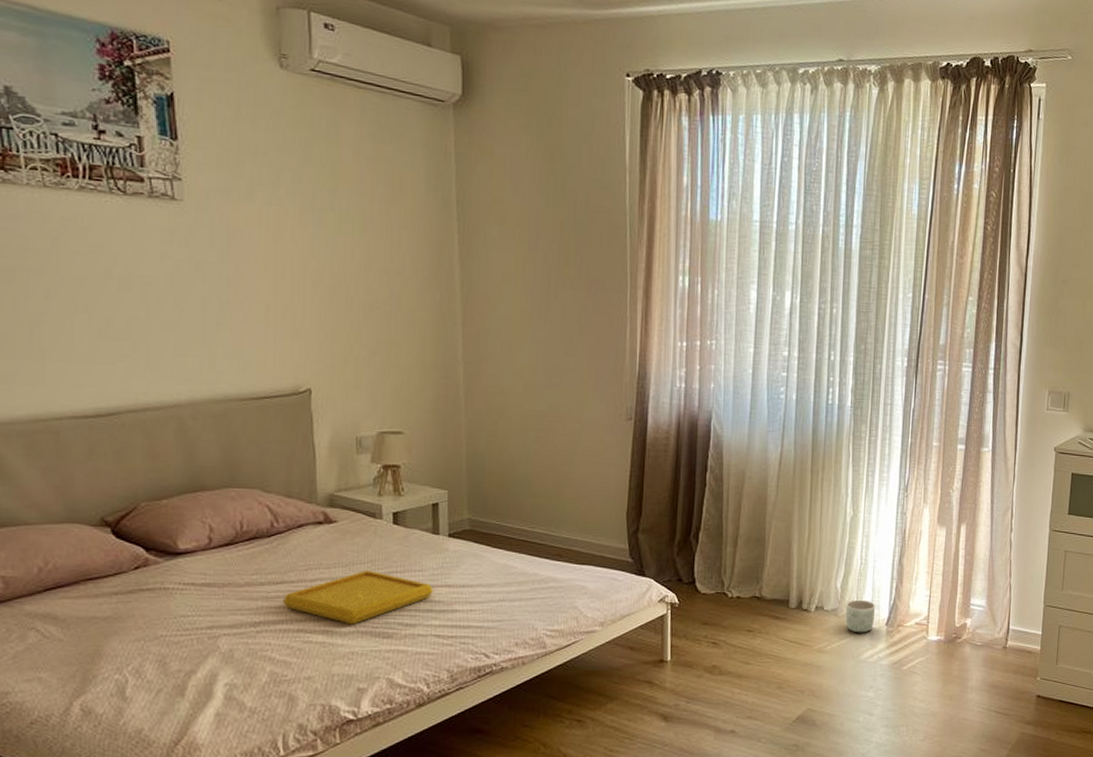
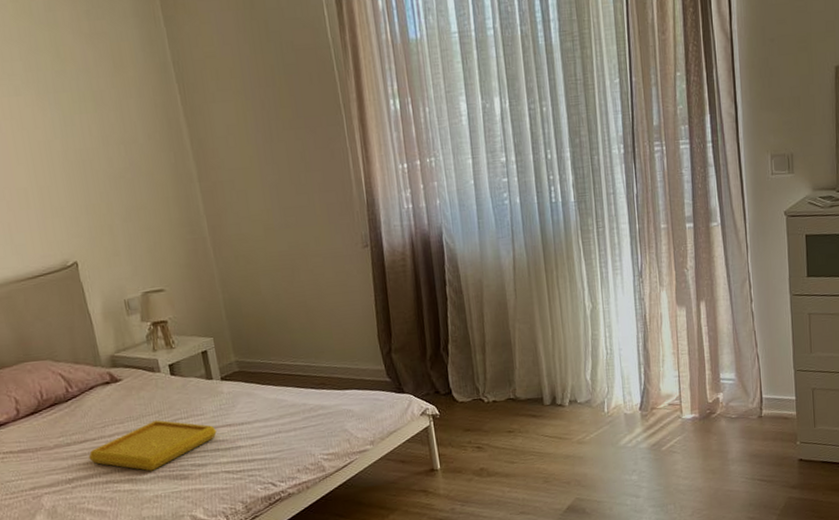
planter: present [845,599,876,633] -> none [598,388,628,421]

